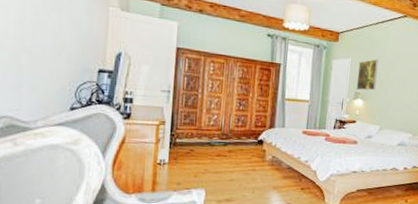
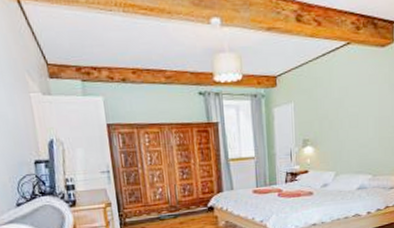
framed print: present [356,59,378,91] -> none [302,98,325,137]

